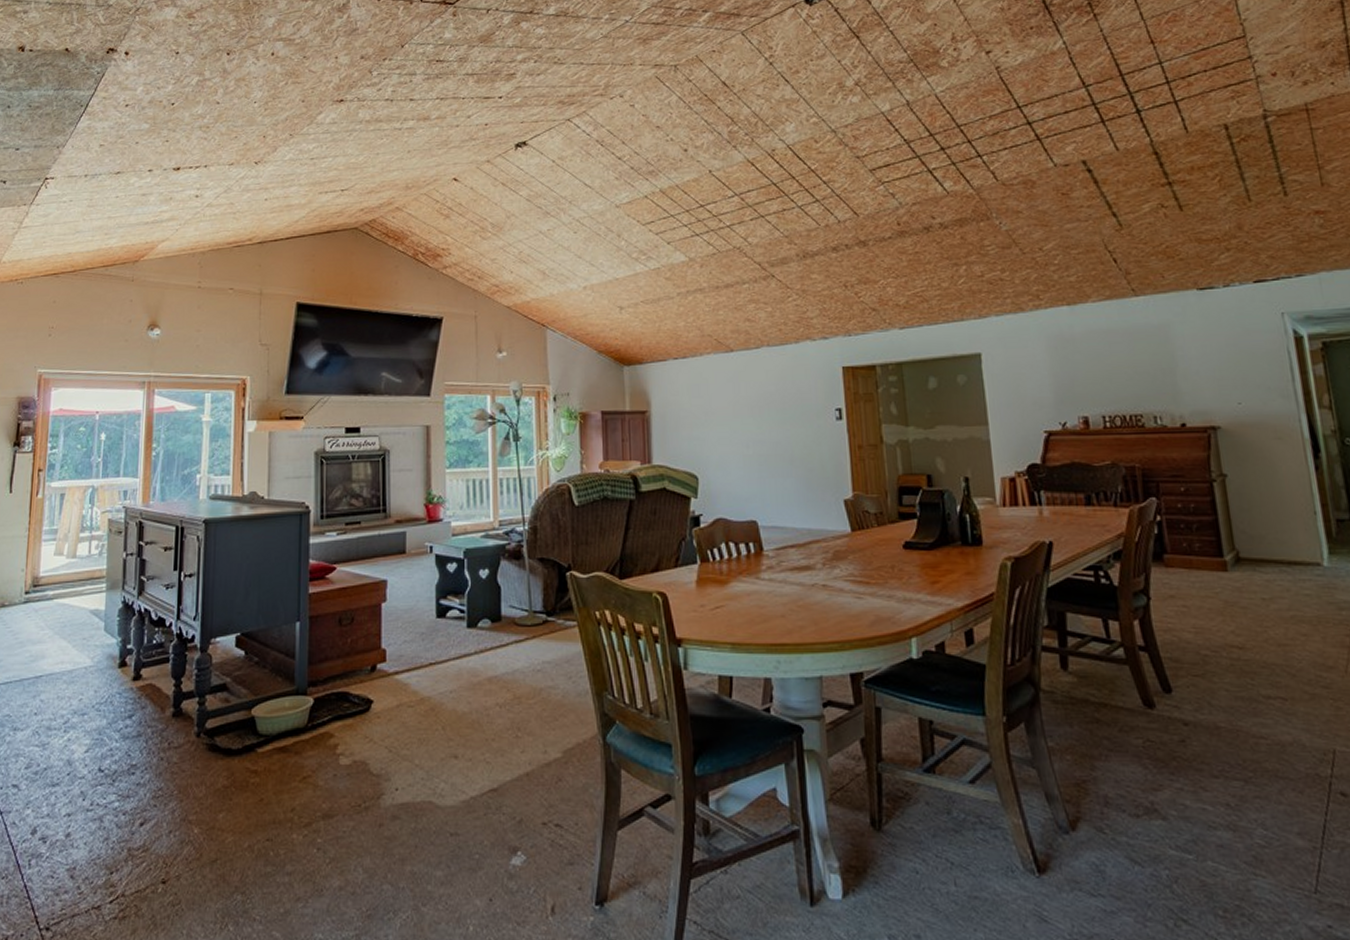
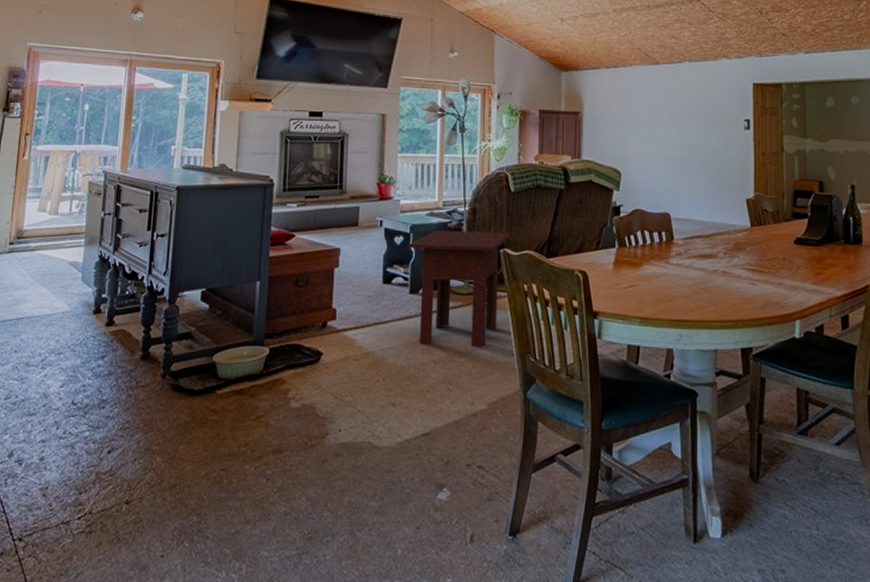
side table: none [463,552,579,686] -> present [408,230,512,347]

